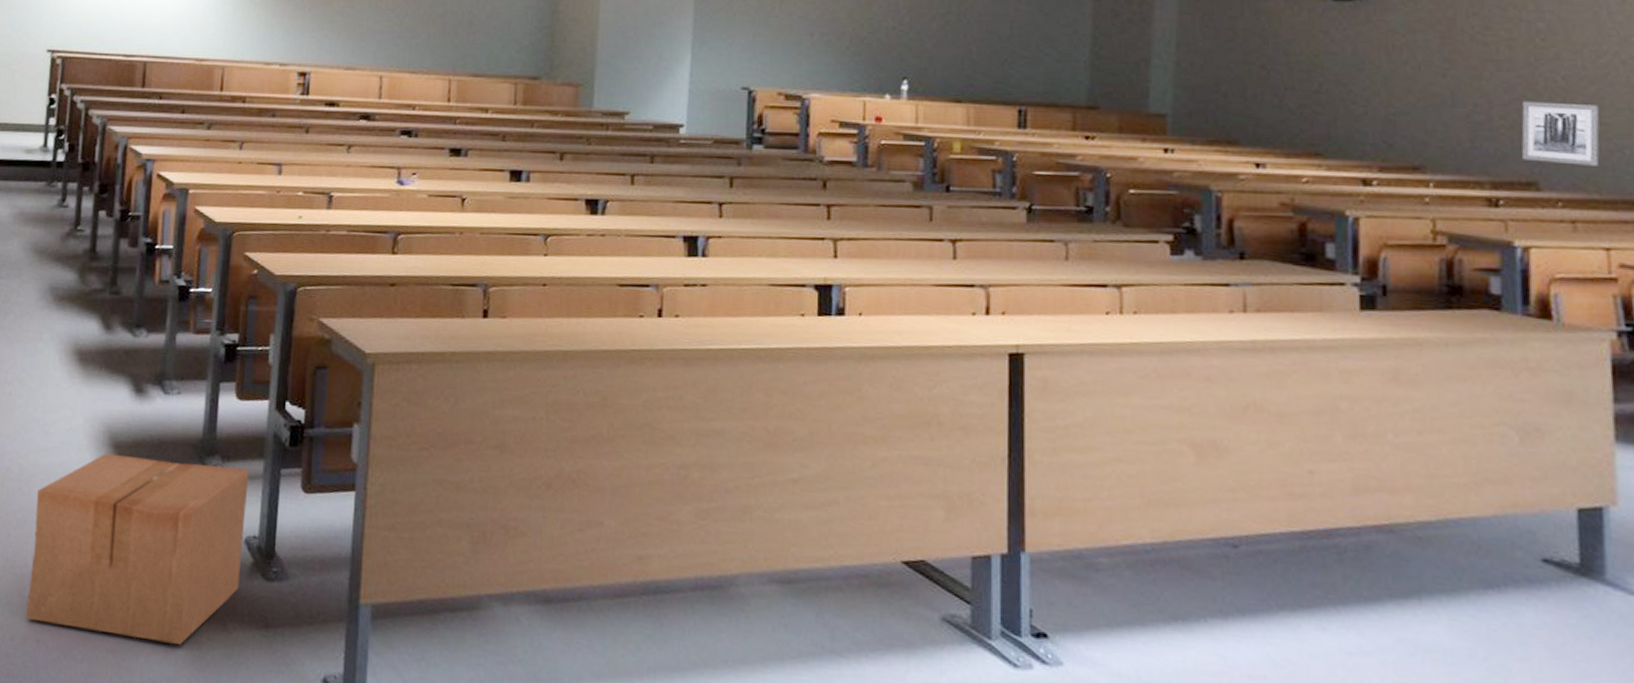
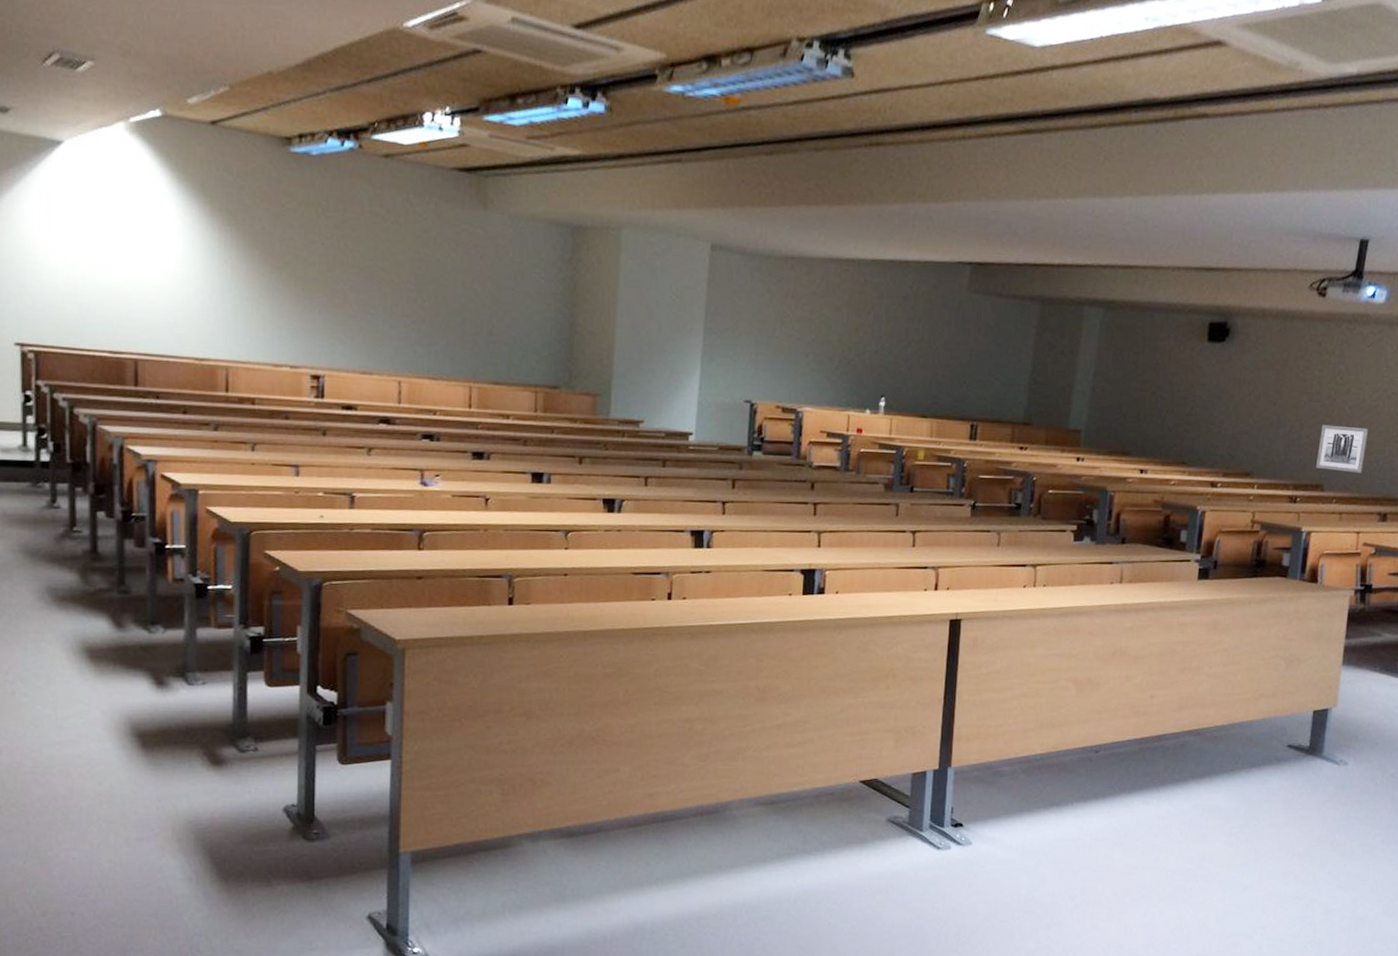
cardboard box: present [25,453,249,645] -> none [55,742,284,902]

